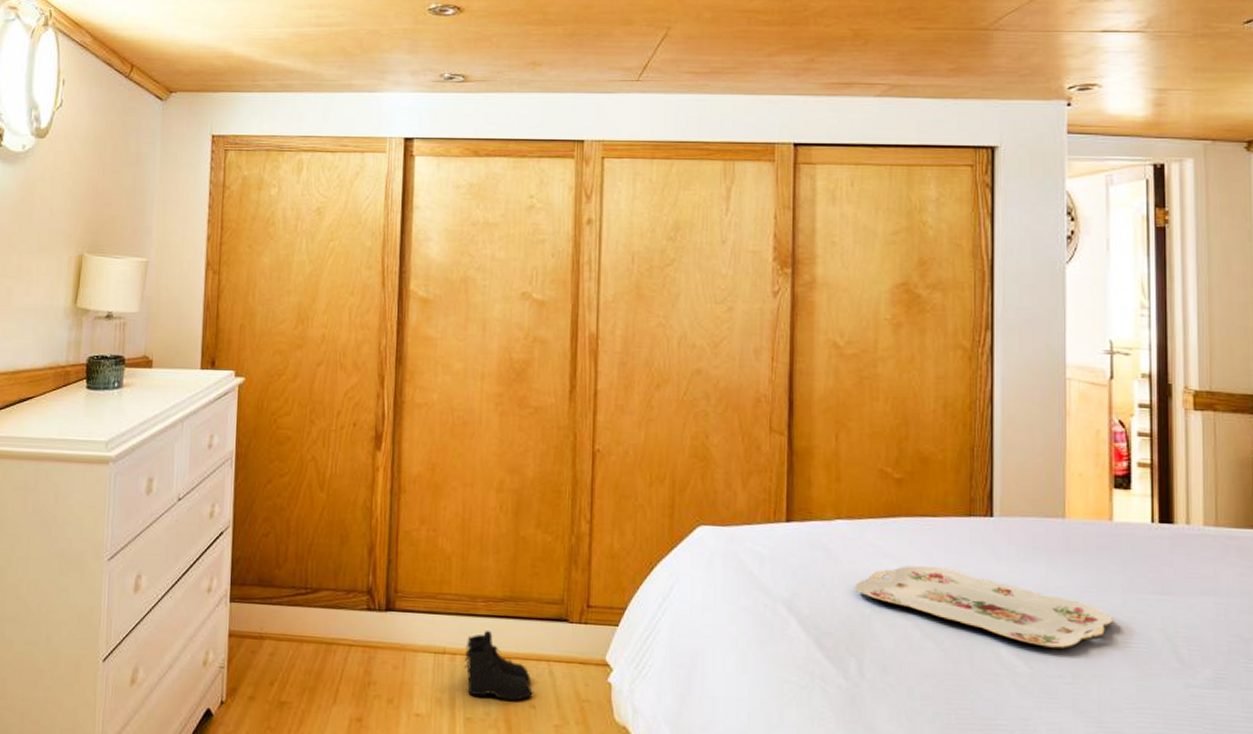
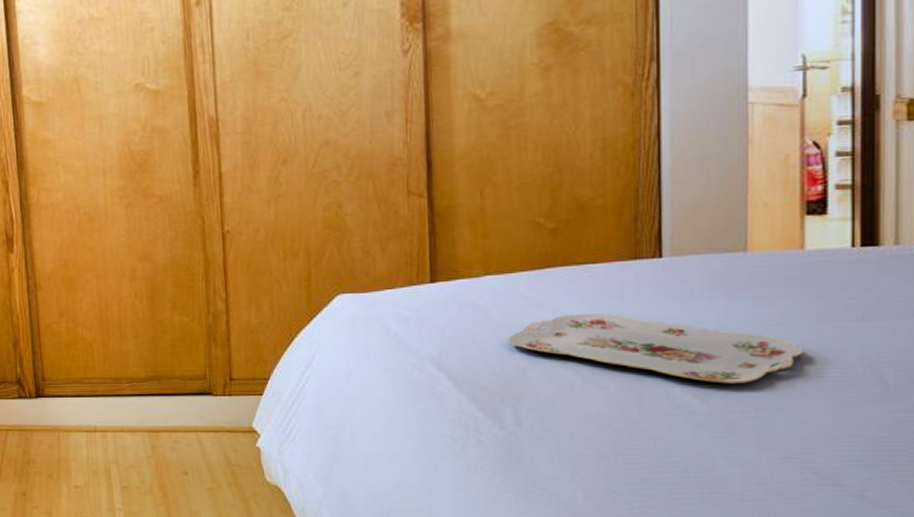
boots: present [465,631,533,702] -> none [115,409,184,470]

